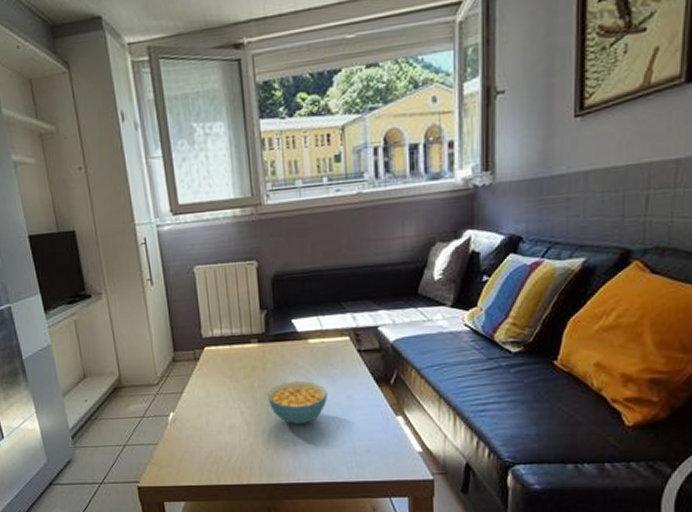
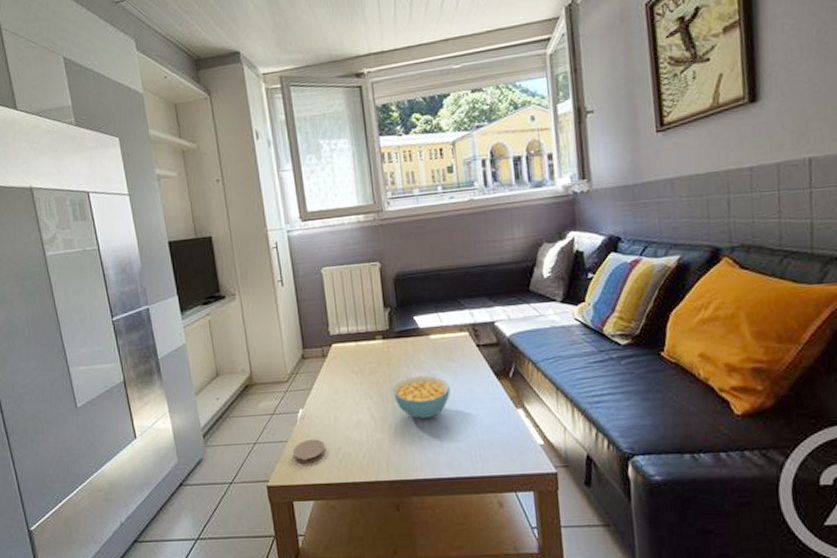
coaster: none [163,442,197,466] -> present [292,439,326,464]

